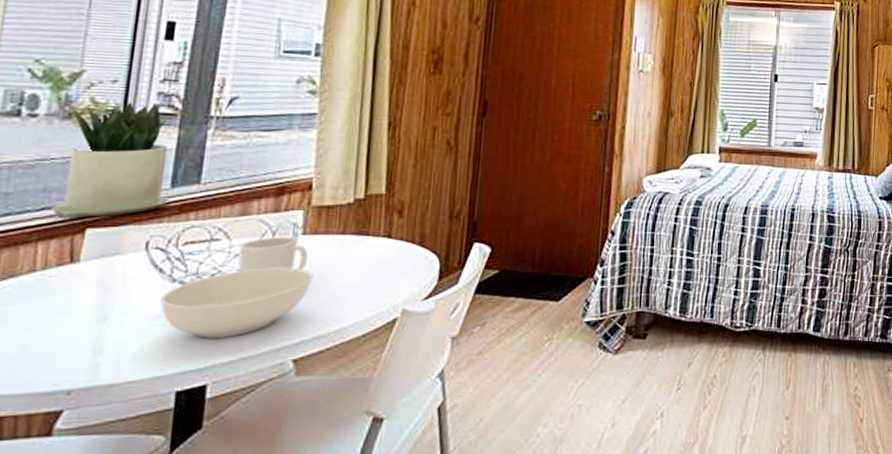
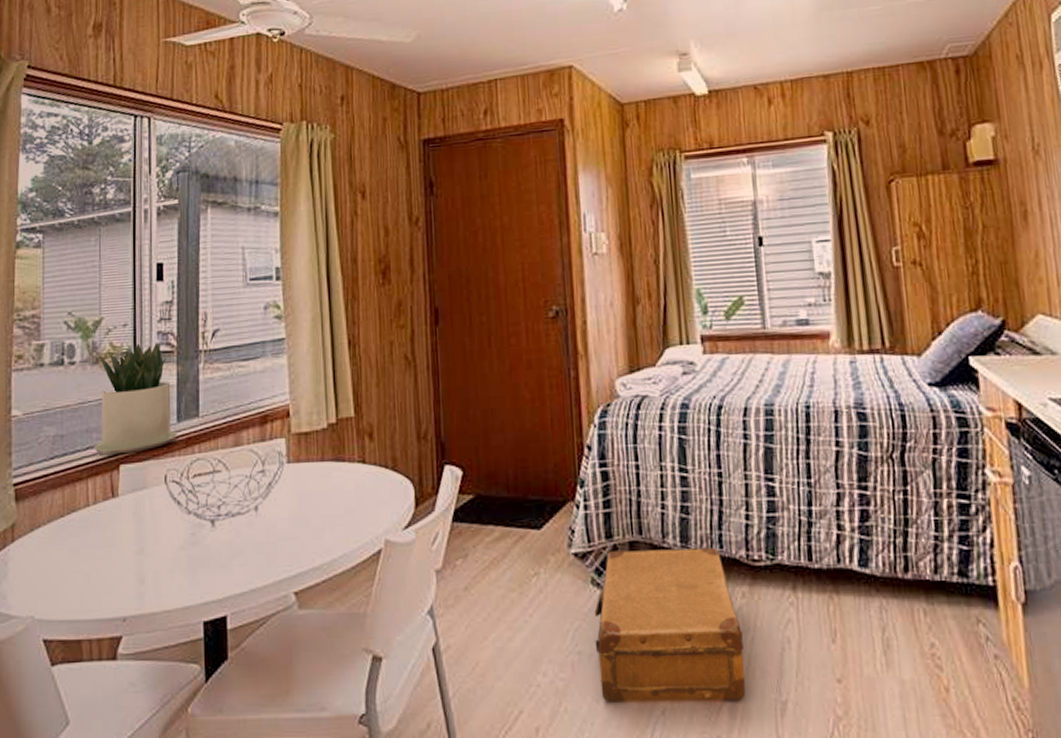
bowl: present [159,267,313,339] -> none [181,497,302,570]
mug: present [237,237,309,273] -> none [237,465,295,503]
suitcase: none [594,317,720,446] -> present [594,548,746,703]

